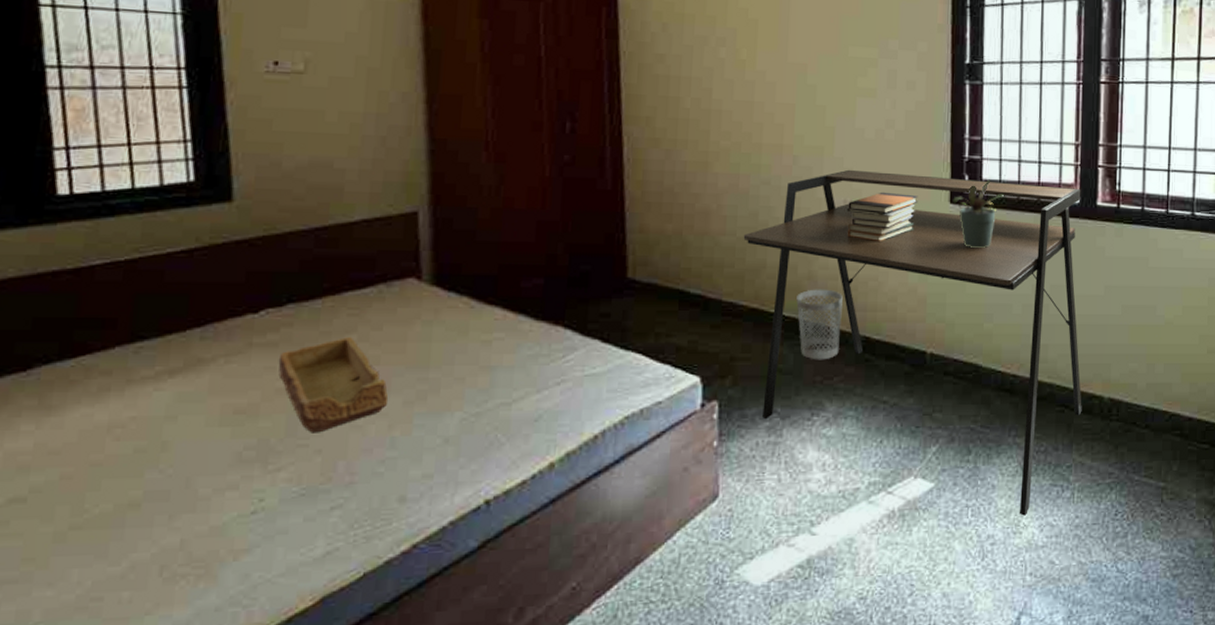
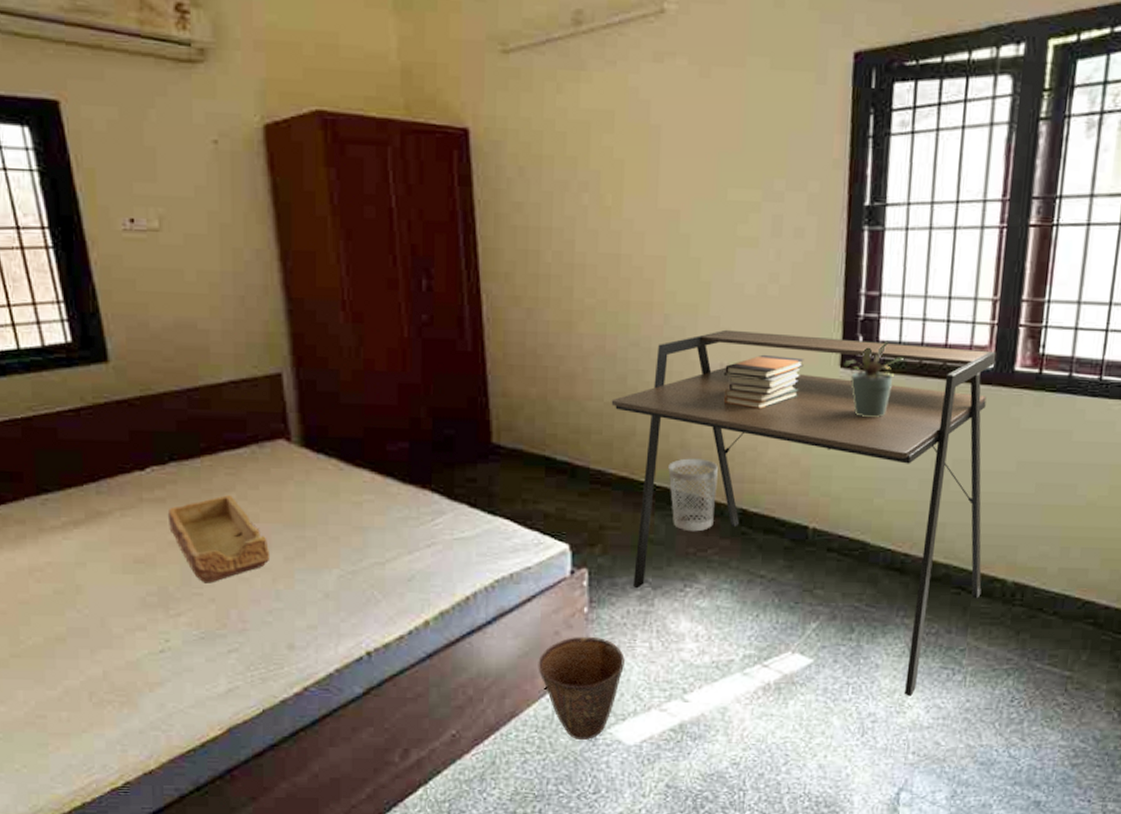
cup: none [665,471,753,584] -> present [538,636,624,740]

